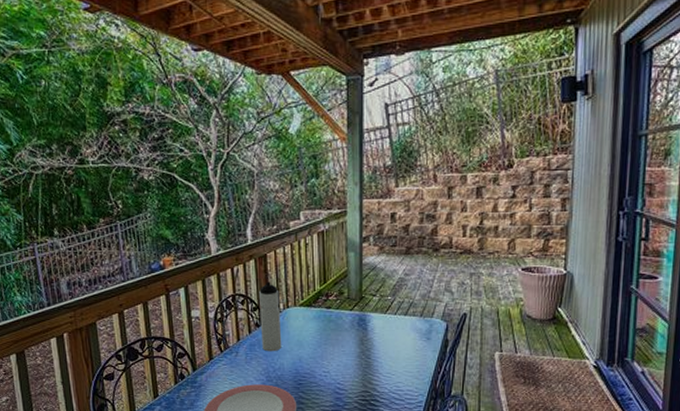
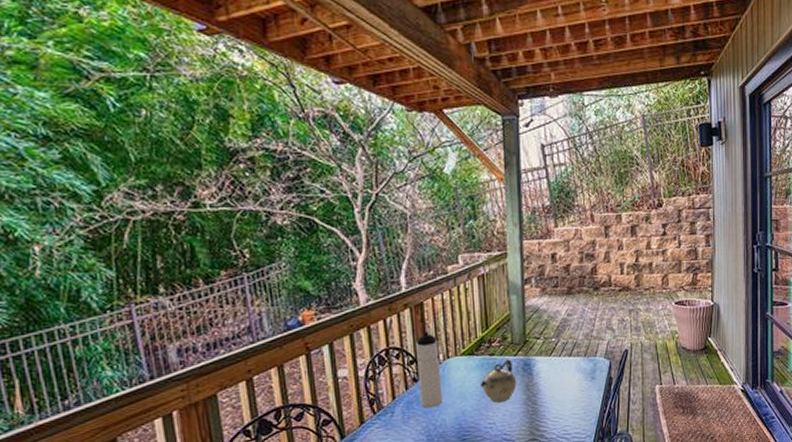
teapot: none [317,313,352,353] -> present [481,359,517,403]

